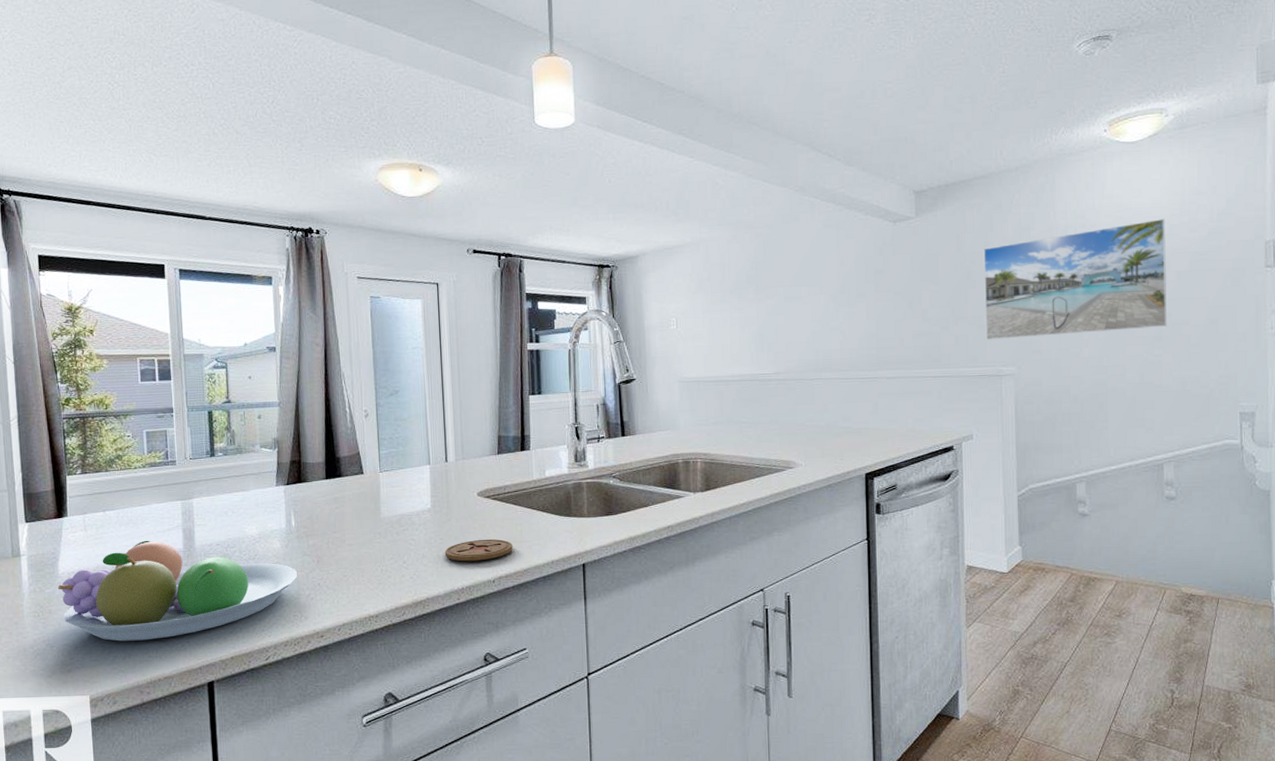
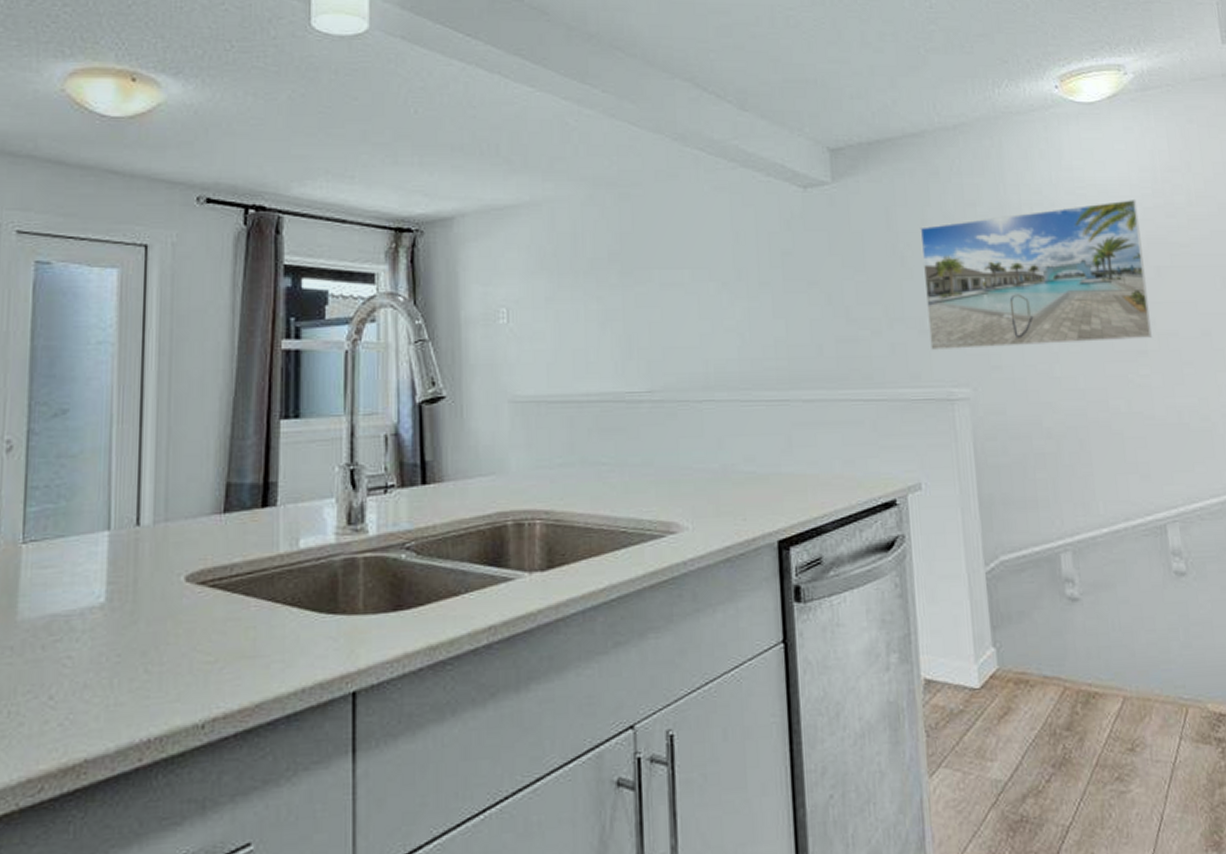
coaster: present [444,539,513,562] -> none [122,653,239,694]

